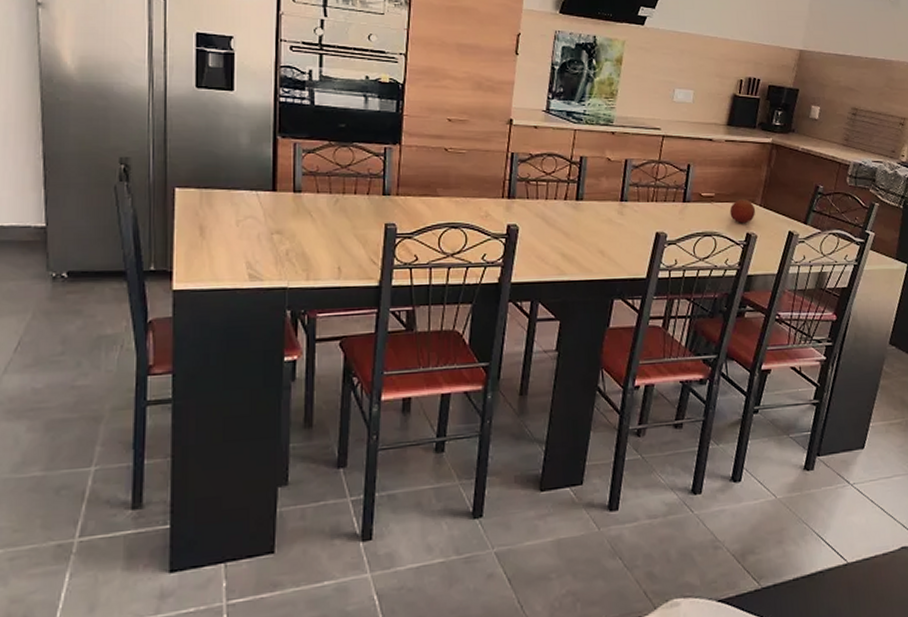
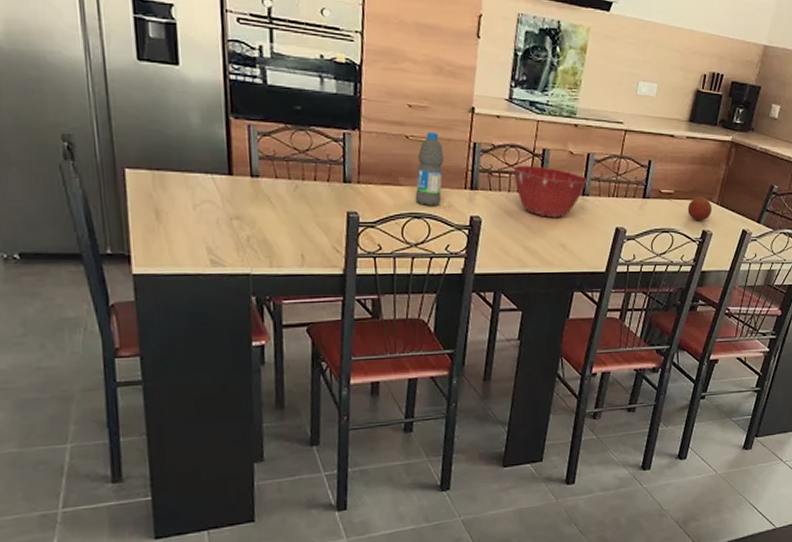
water bottle: none [452,143,482,215] -> present [415,131,444,205]
mixing bowl: none [550,173,626,224] -> present [513,166,587,217]

